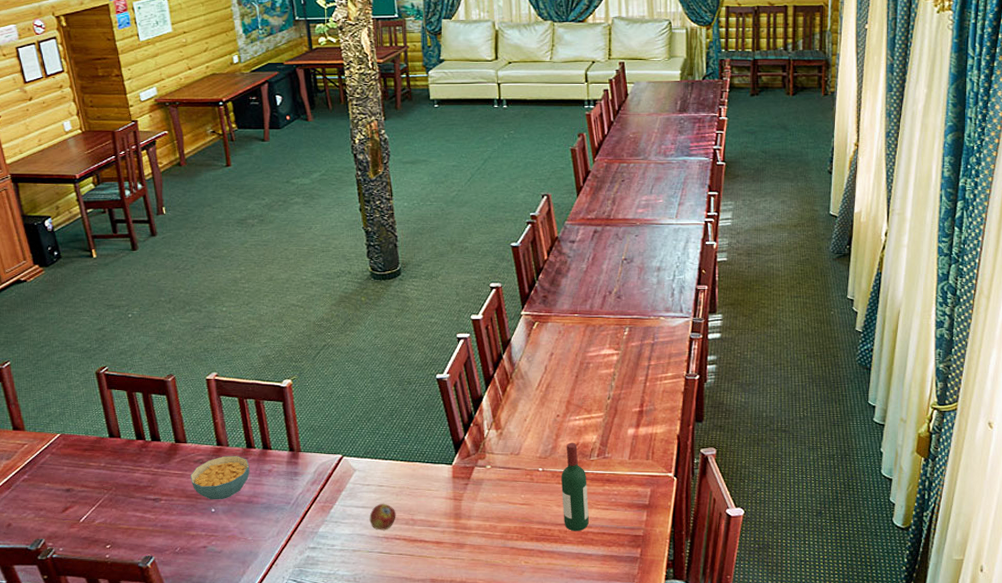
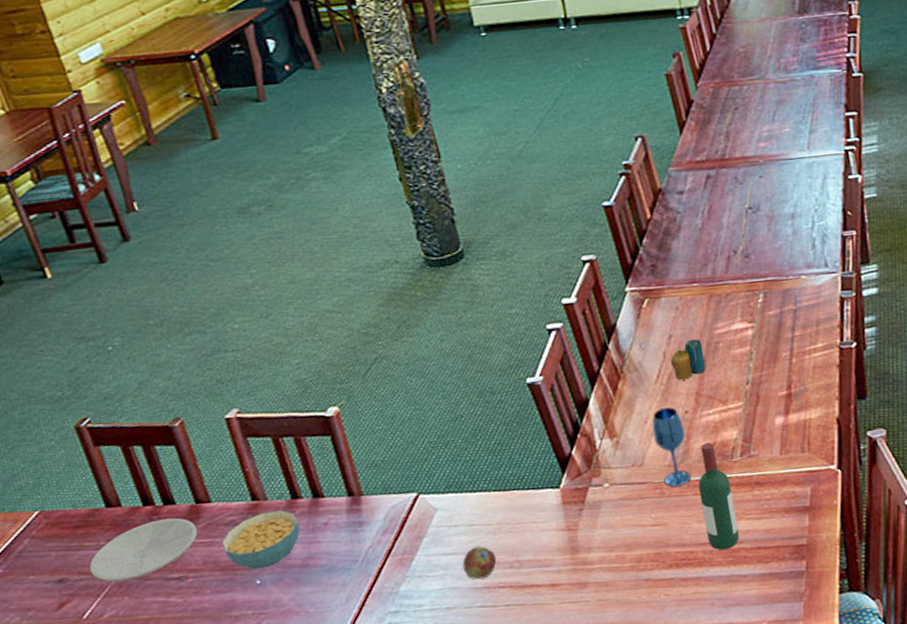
plate: none [91,452,174,496] -> present [89,518,198,582]
wineglass: none [530,411,556,475] -> present [652,407,691,487]
candle: none [551,358,577,390] -> present [671,338,706,381]

